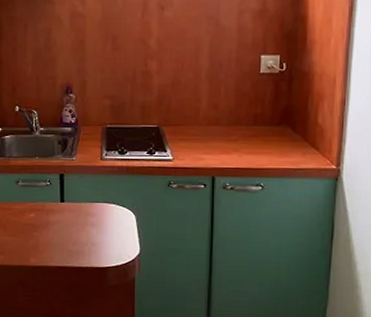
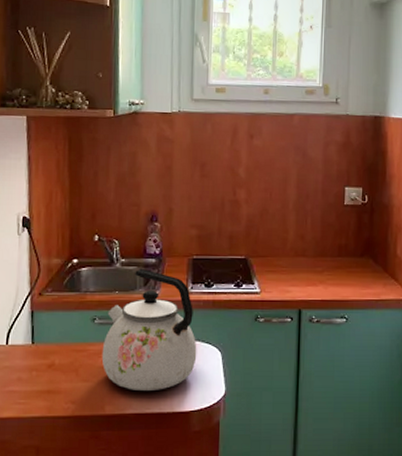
kettle: none [25,137,112,248] -> present [101,269,197,392]

